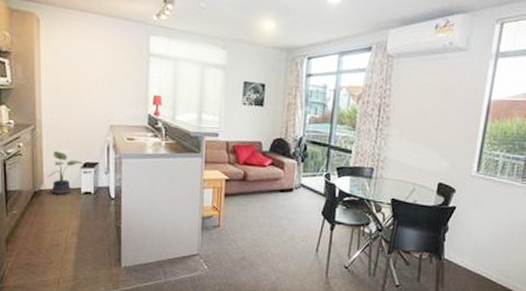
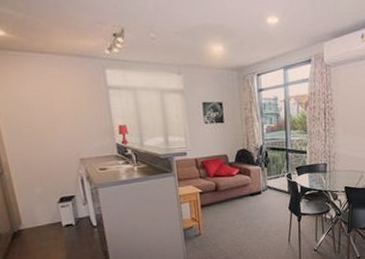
potted plant: present [47,150,82,195] -> none [24,190,58,232]

